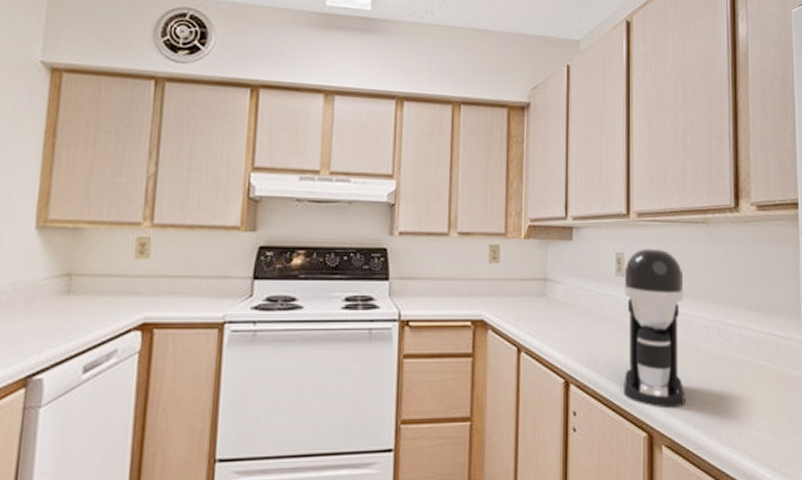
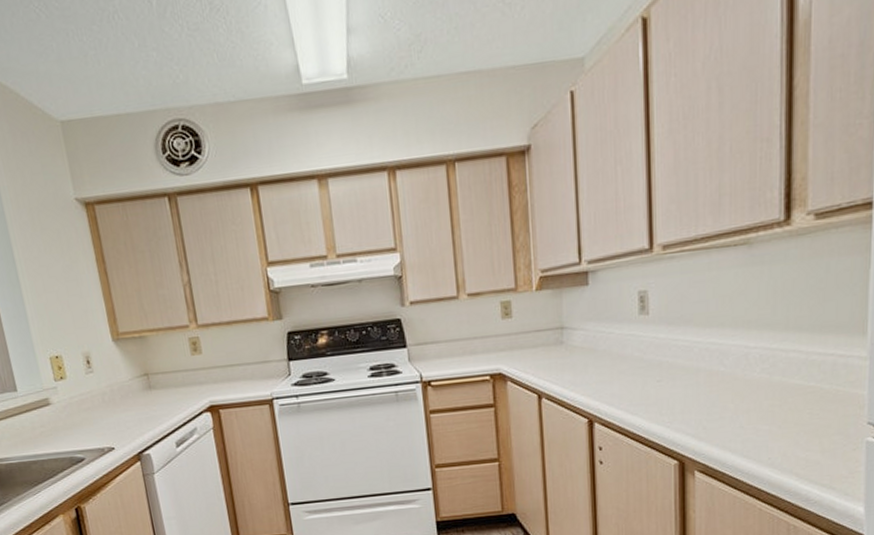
coffee maker: present [624,248,685,409] -> none [649,280,721,437]

